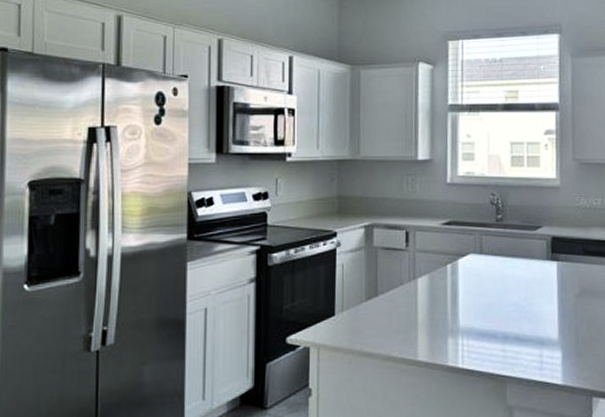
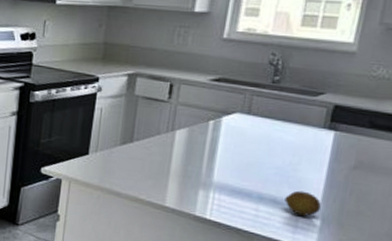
fruit: none [527,324,559,350] -> present [284,190,321,216]

